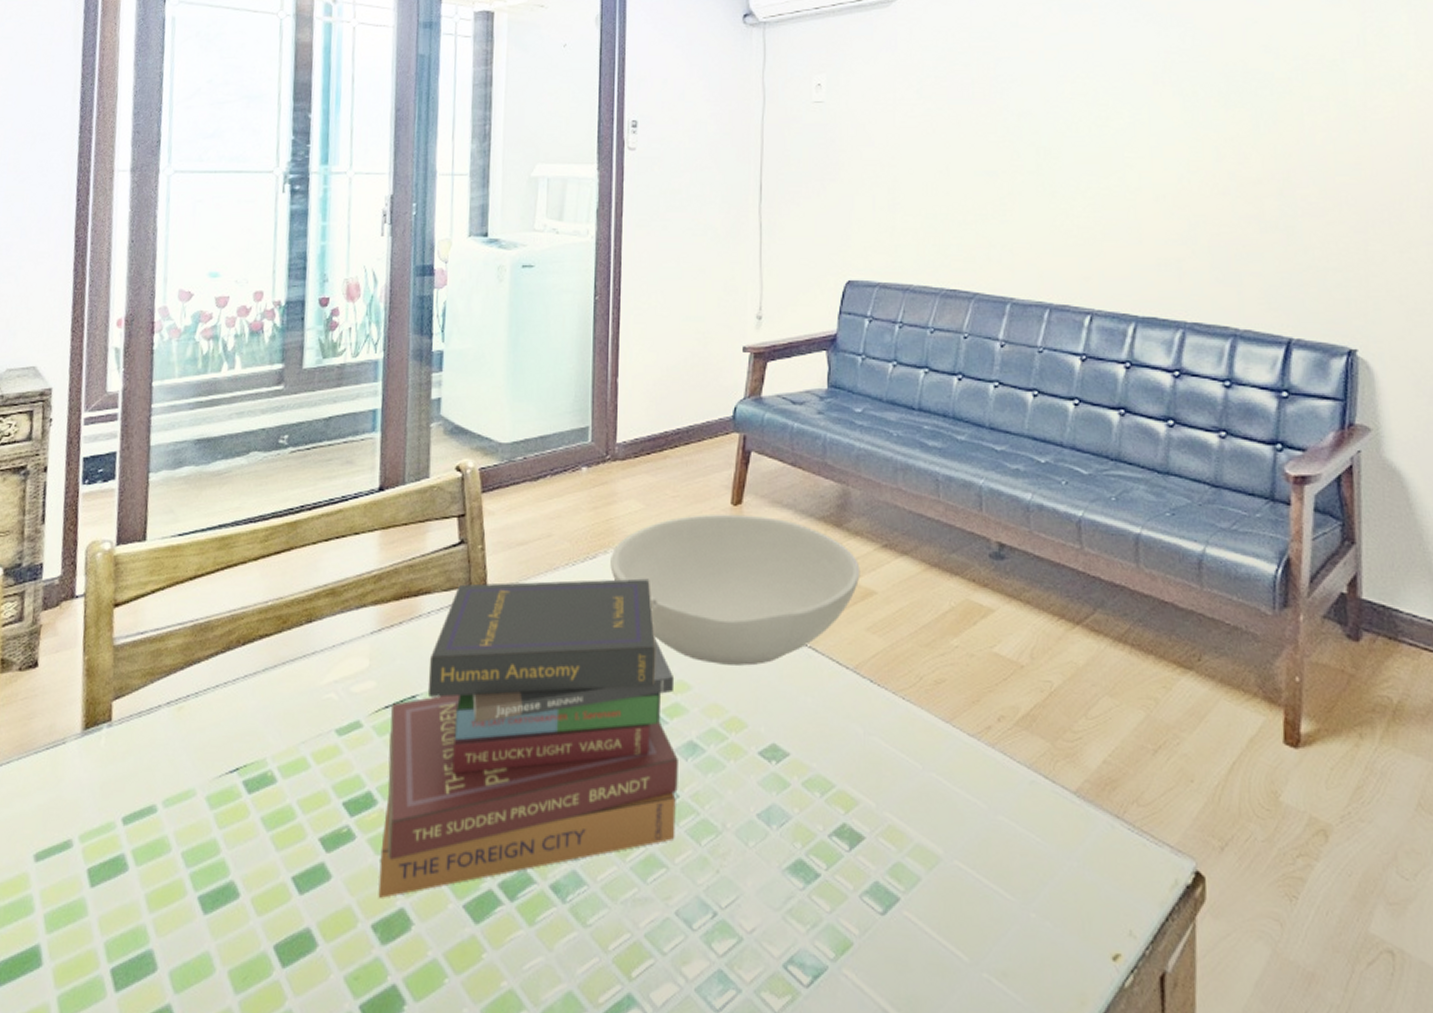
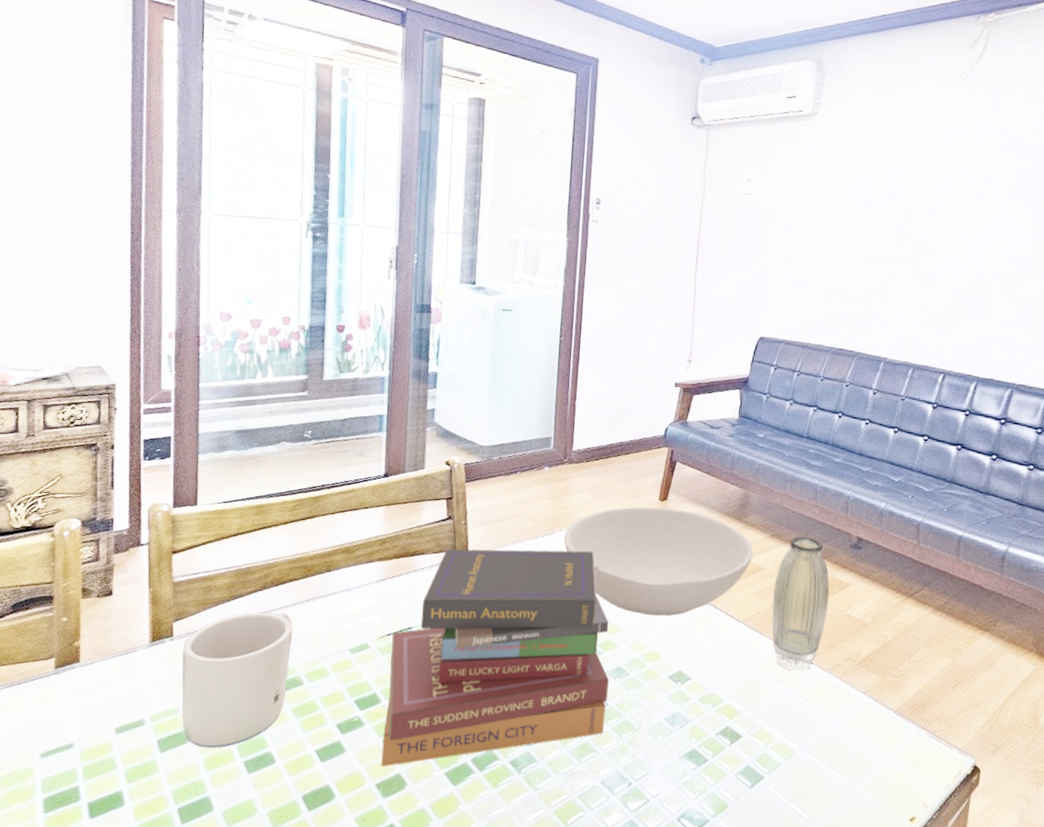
mug: none [119,680,263,879] -> present [181,612,293,748]
vase: none [892,545,968,739] -> present [771,536,830,672]

